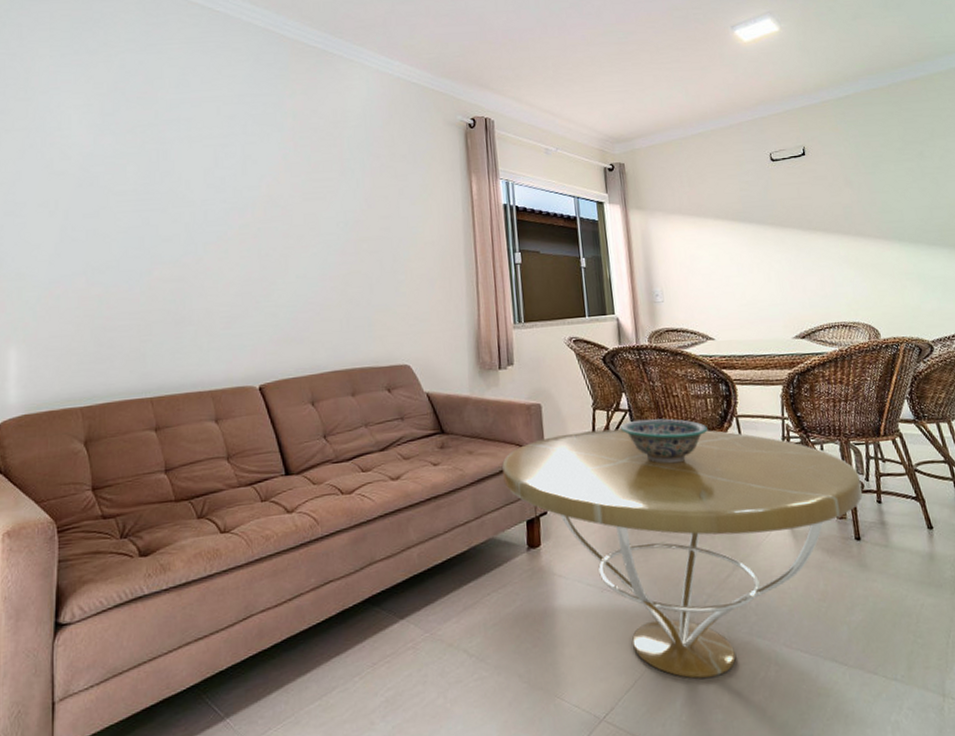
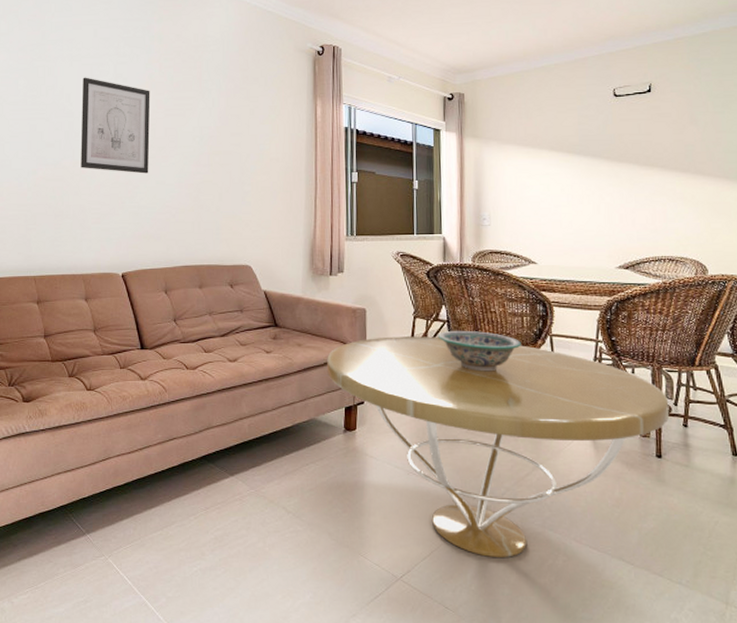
wall art: none [204,160,287,268] -> present [80,77,151,174]

